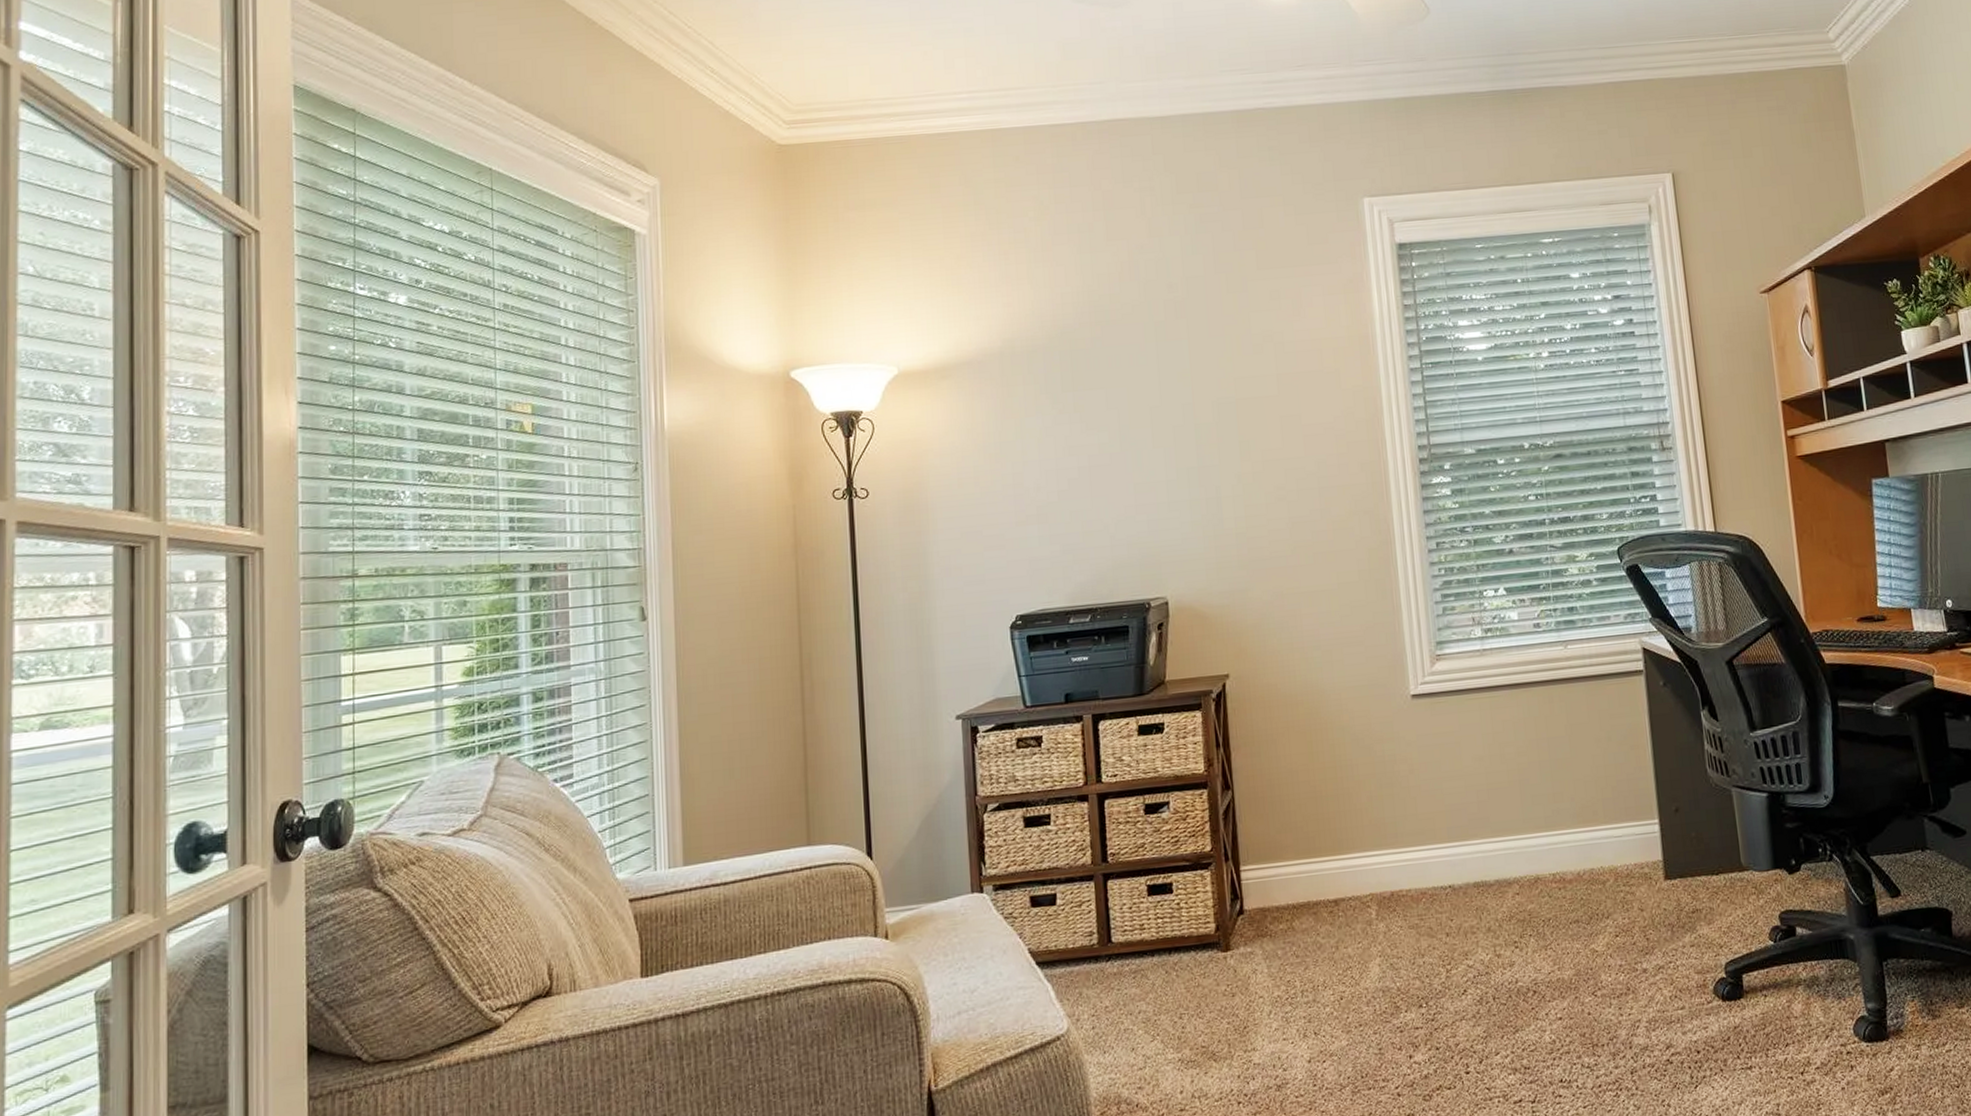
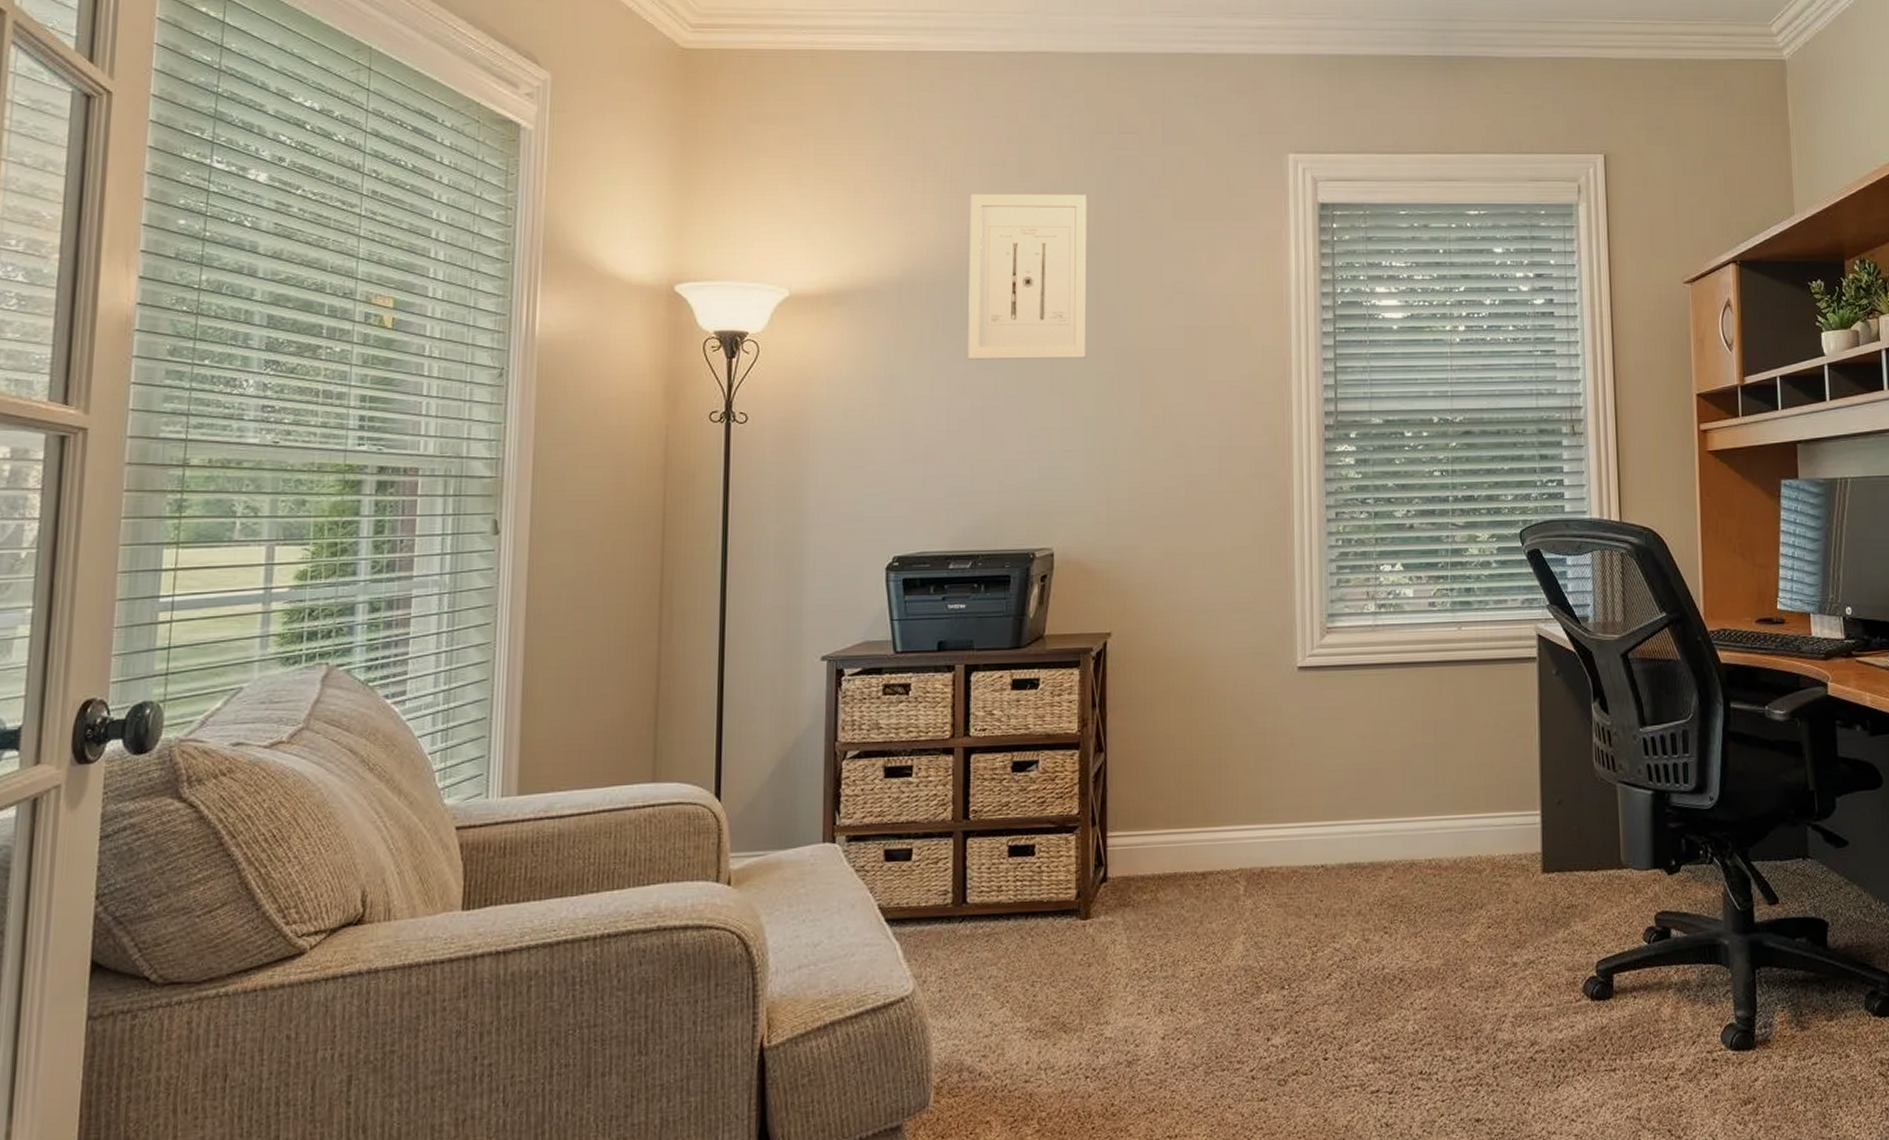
wall art: none [1061,253,1184,421] -> present [968,193,1087,360]

